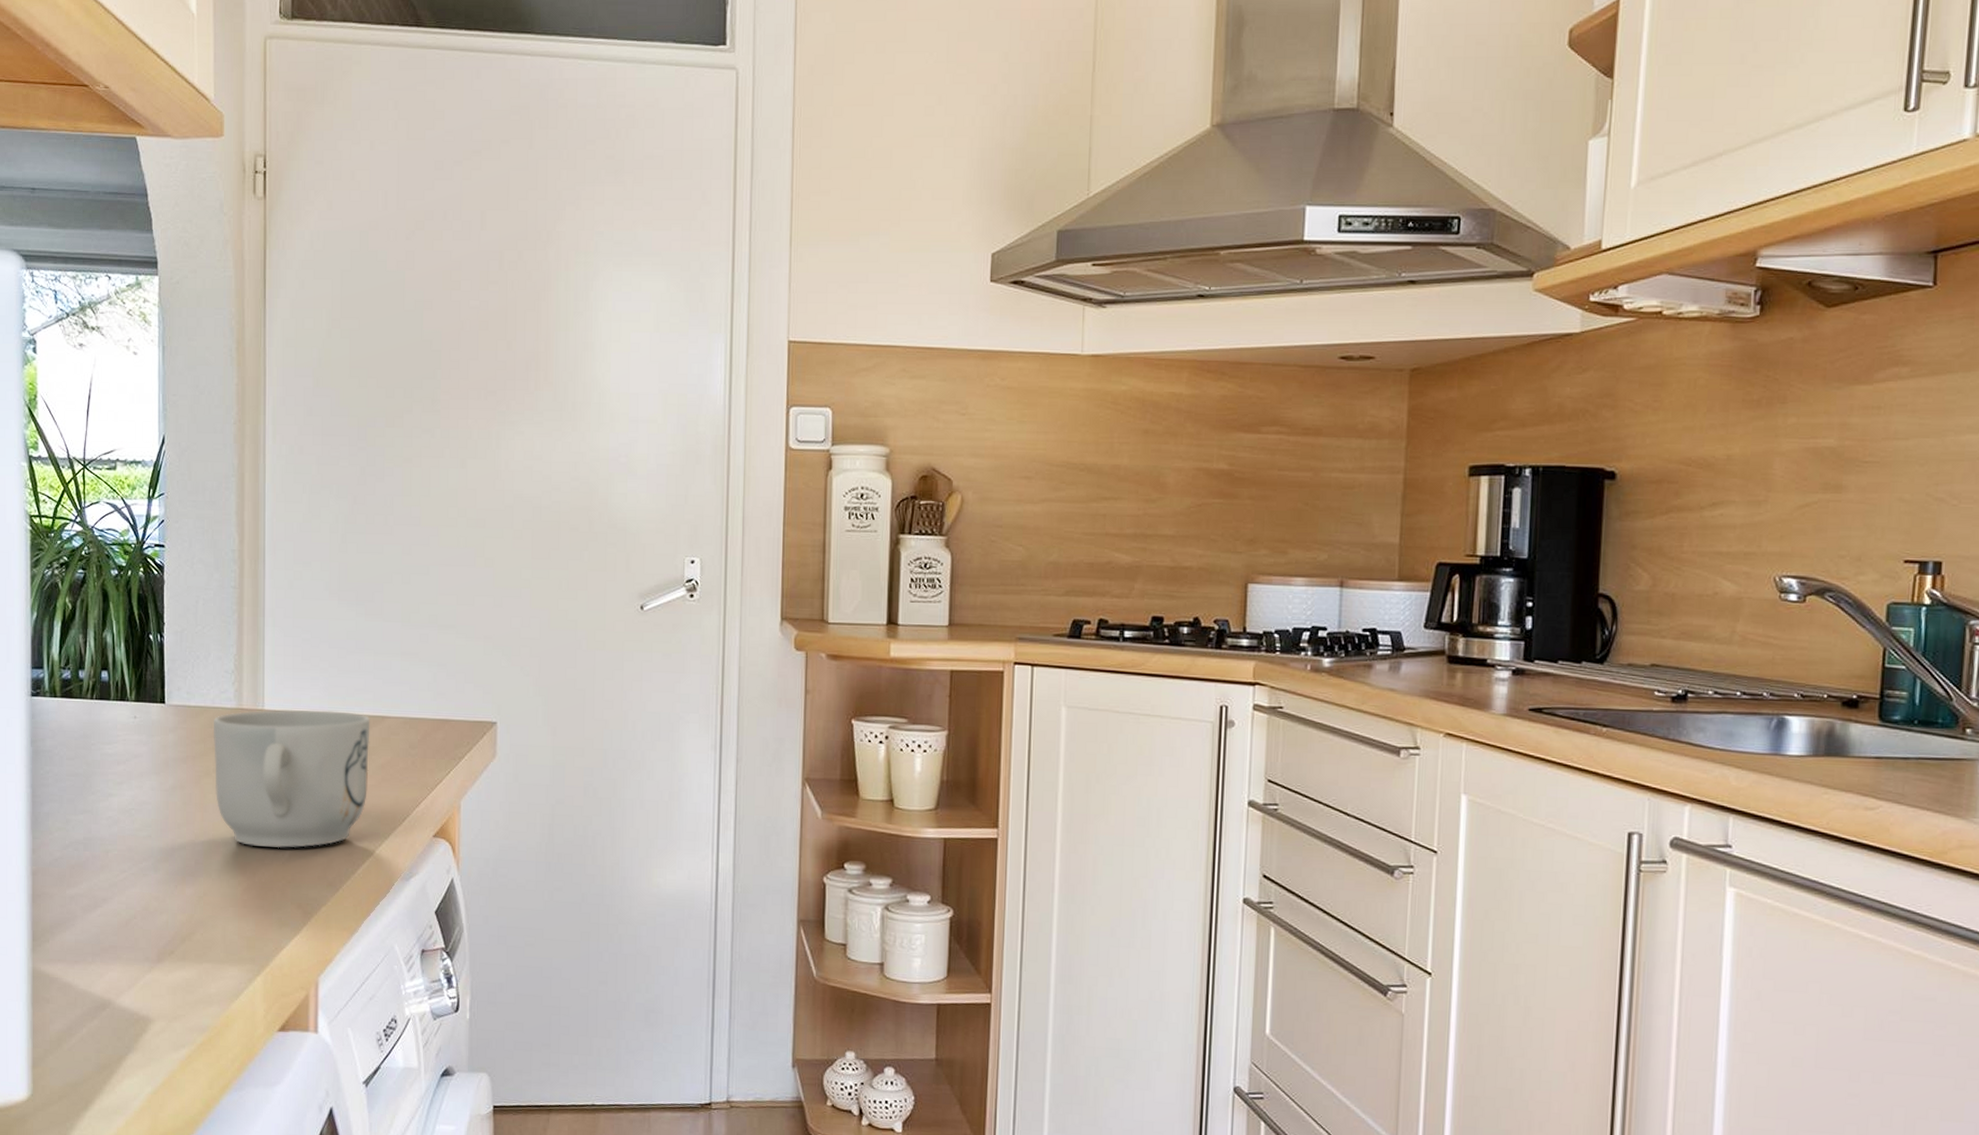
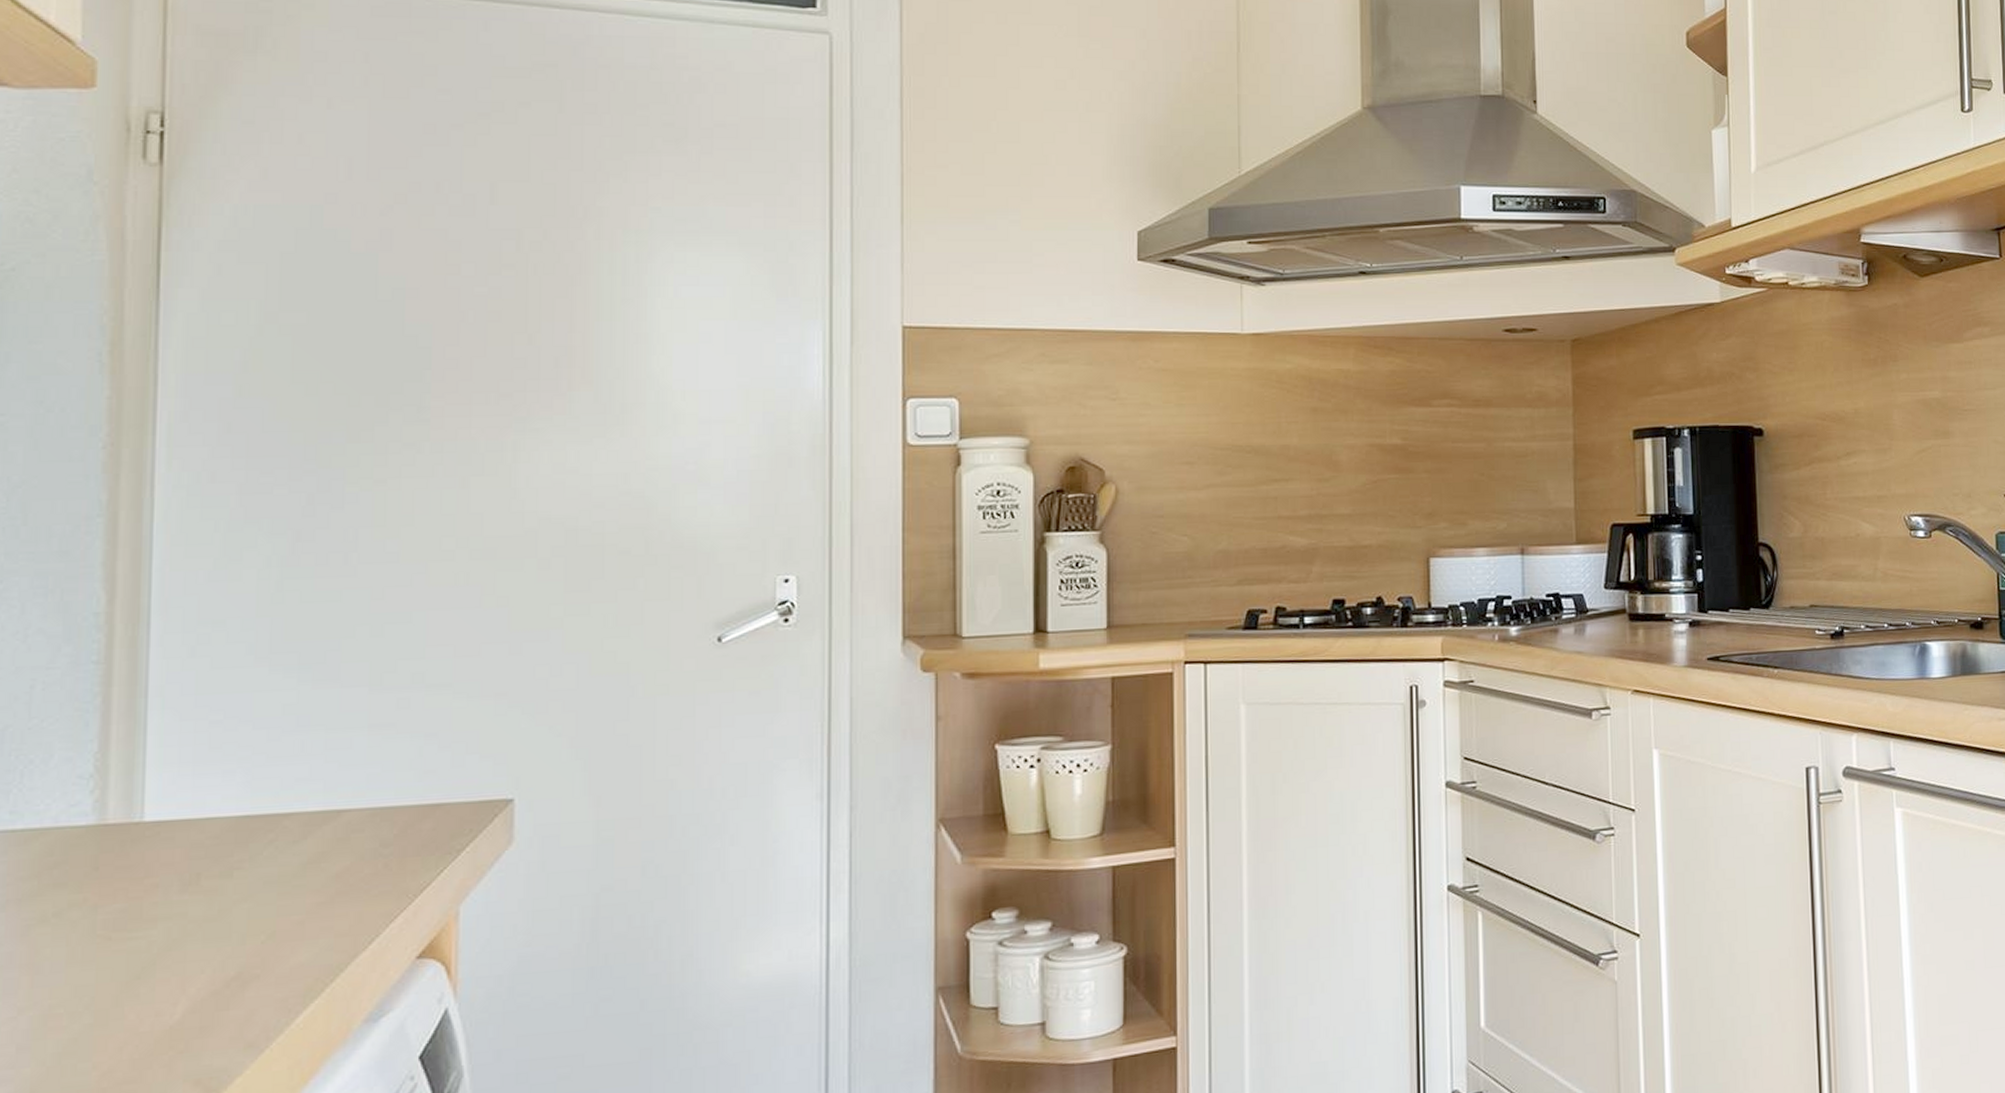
mug: present [213,709,370,849] -> none [53,810,319,1012]

